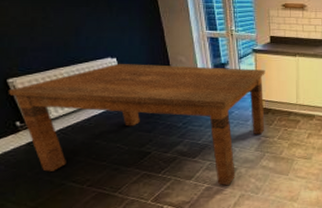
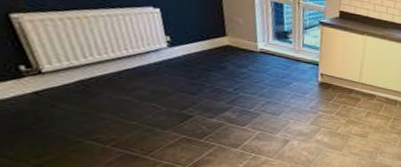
dining table: present [8,63,265,186] -> none [10,14,331,157]

